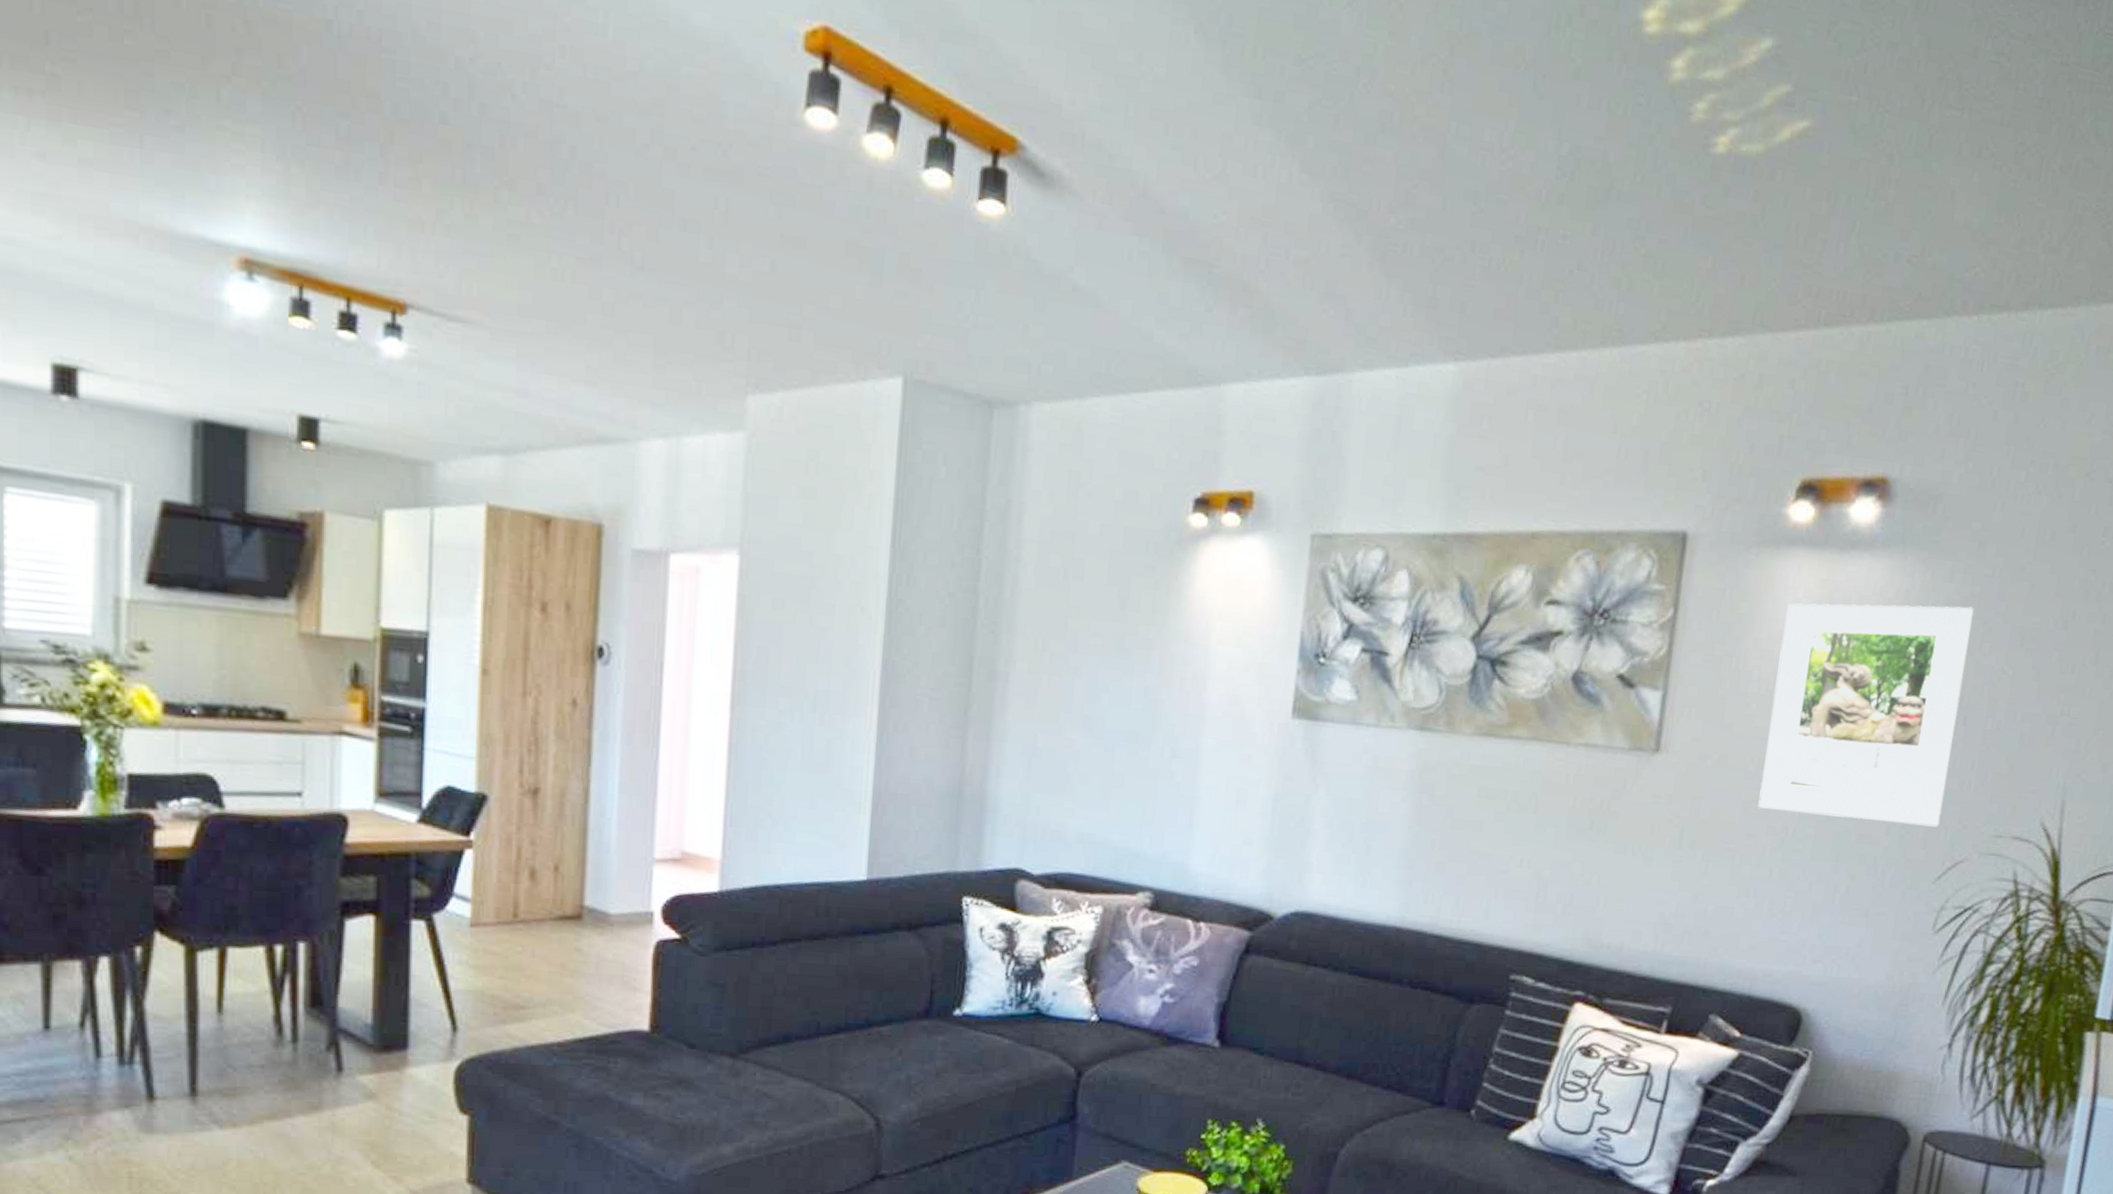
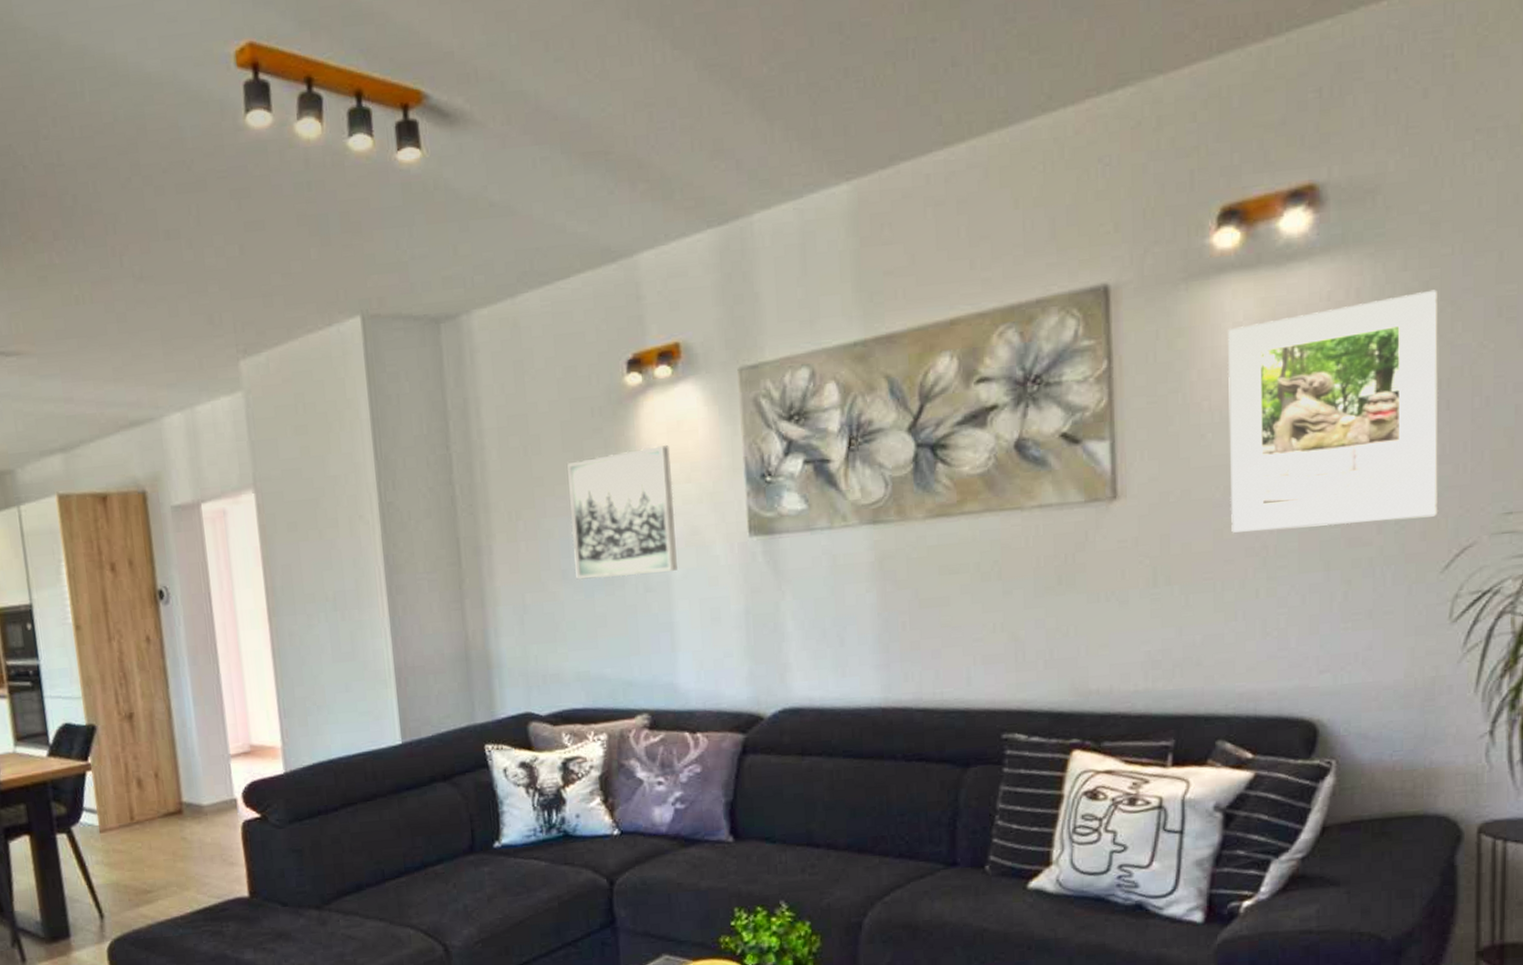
wall art: none [1098,597,1224,740] -> present [567,444,677,580]

